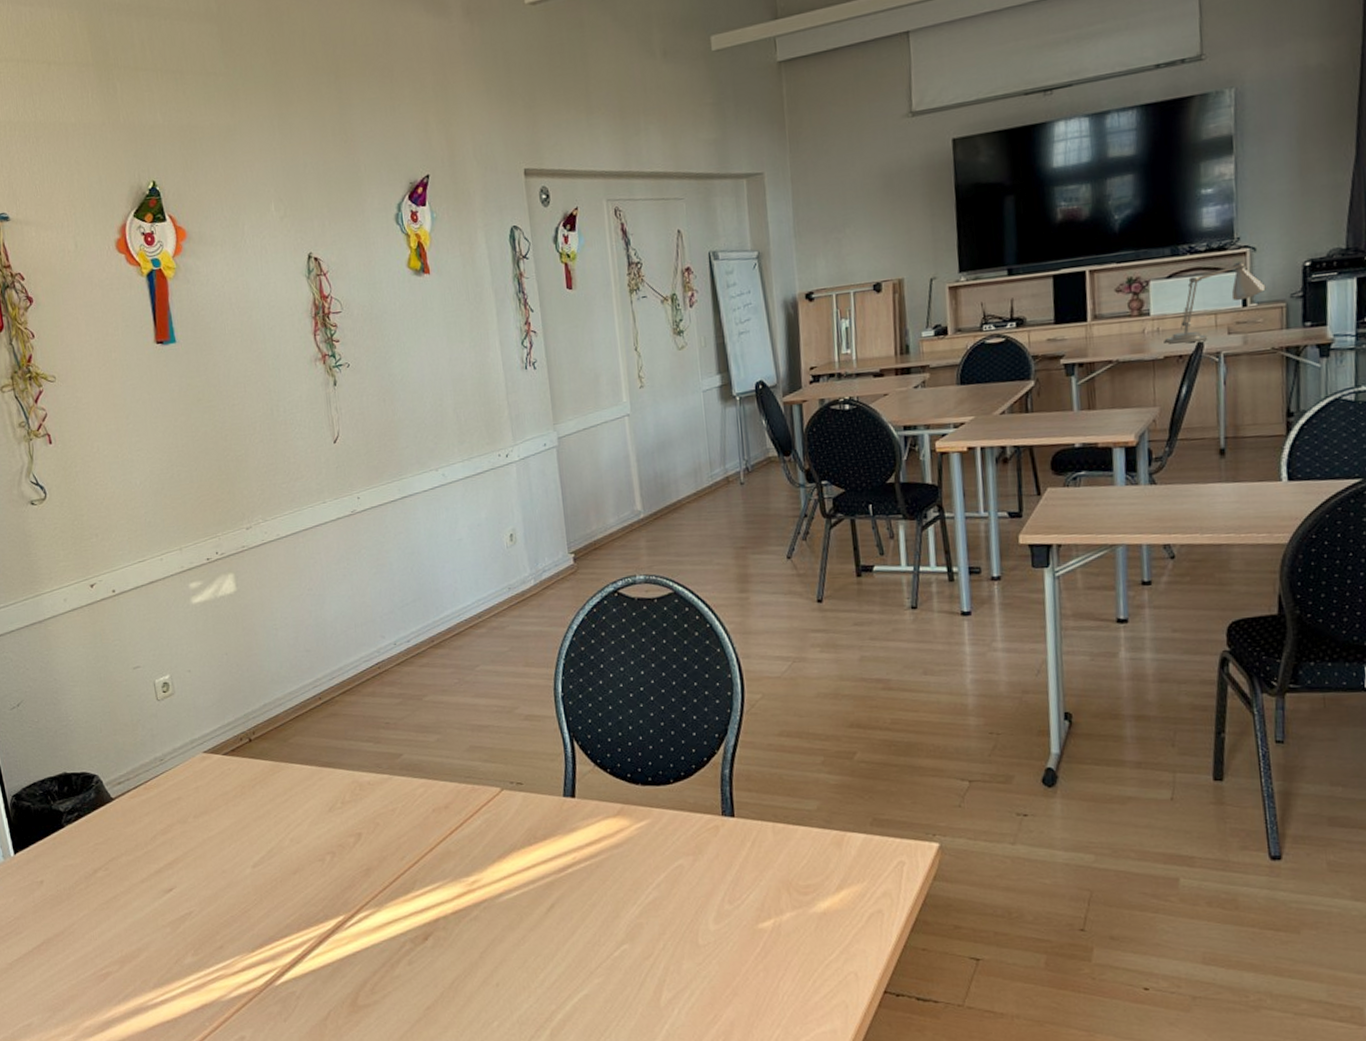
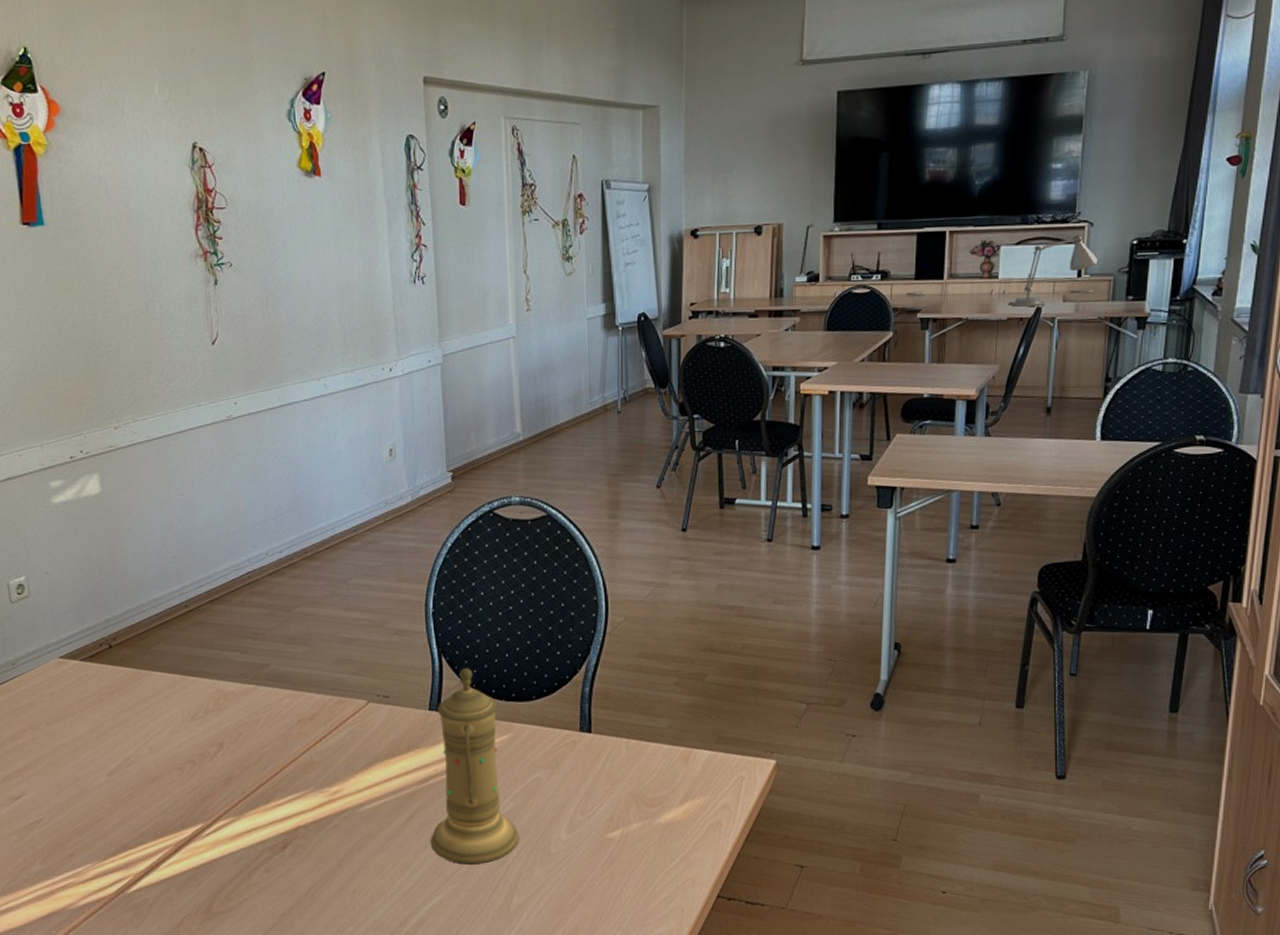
coffee pot: none [572,752,665,957] -> present [430,668,520,864]

